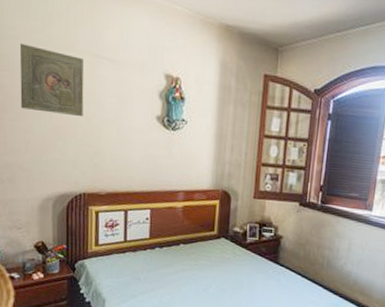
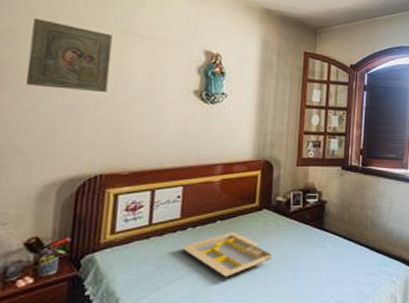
serving tray: none [151,255,230,295] -> present [181,231,273,277]

